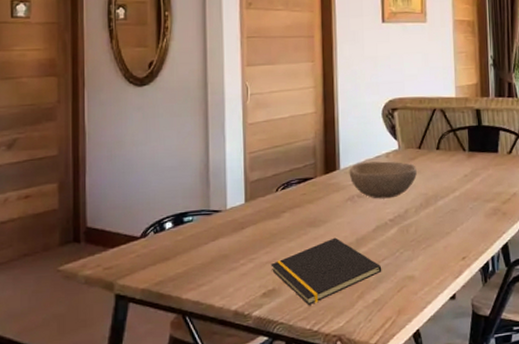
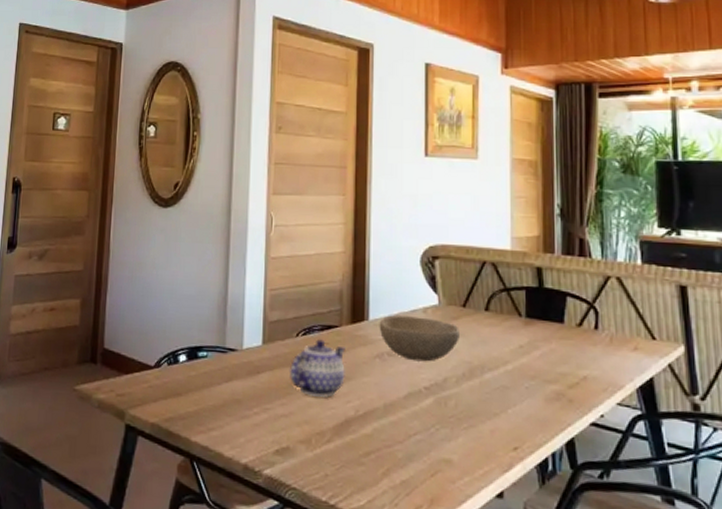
notepad: present [270,237,382,305] -> none [286,398,413,473]
teapot: none [271,191,322,242] -> present [289,339,346,397]

